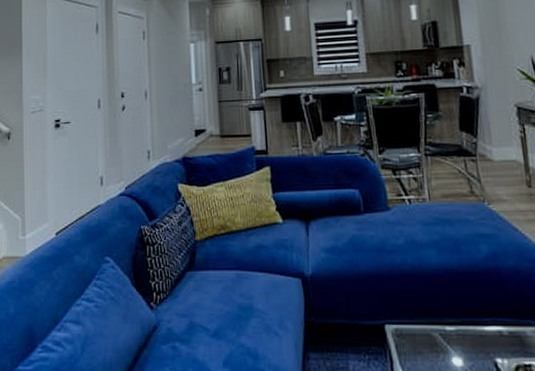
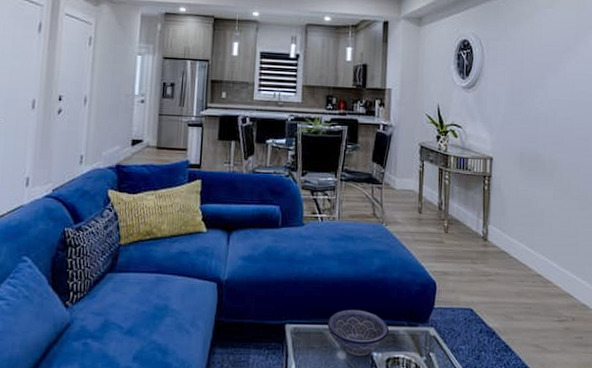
decorative bowl: none [434,306,513,364] -> present [328,309,390,357]

